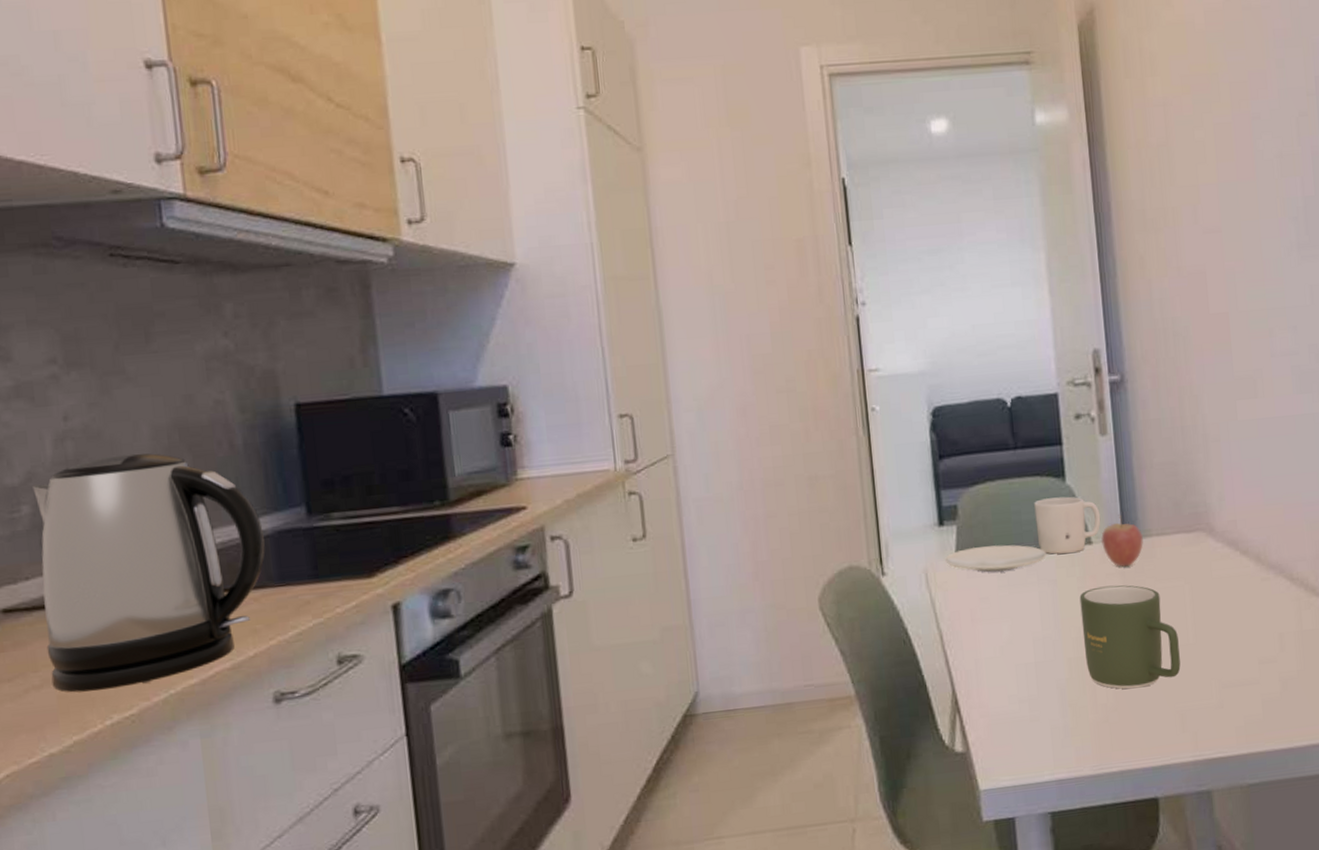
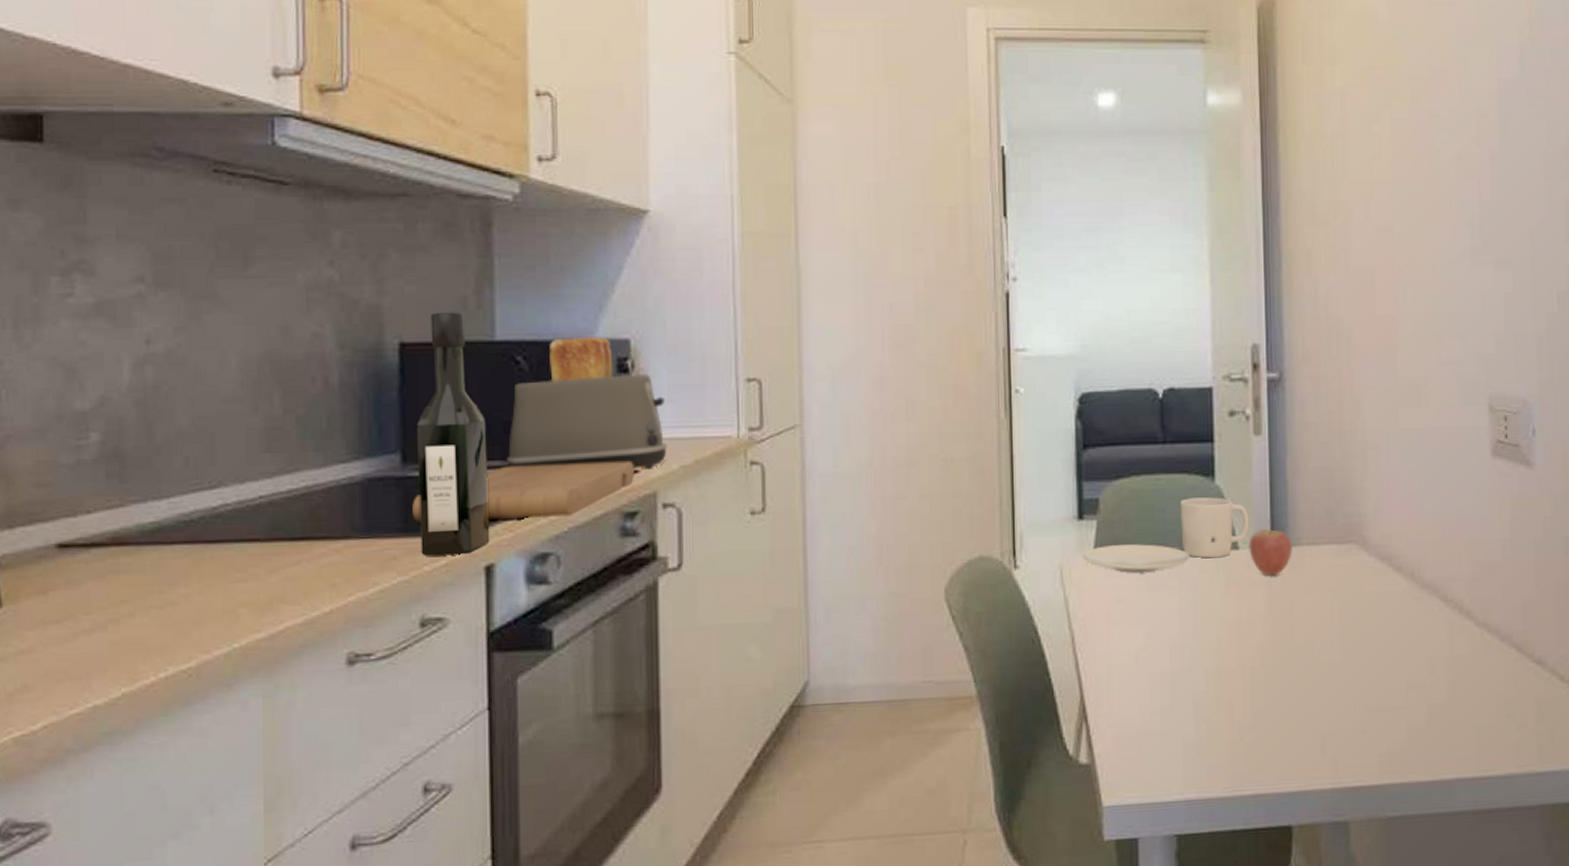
kettle: present [33,453,265,693] -> none [102,384,352,640]
bottle: none [317,370,395,599] -> present [416,311,490,556]
cutting board: none [320,500,522,569] -> present [412,462,634,523]
toaster: none [403,385,551,512] -> present [507,336,667,470]
mug: present [1079,585,1181,689] -> none [1222,594,1324,707]

